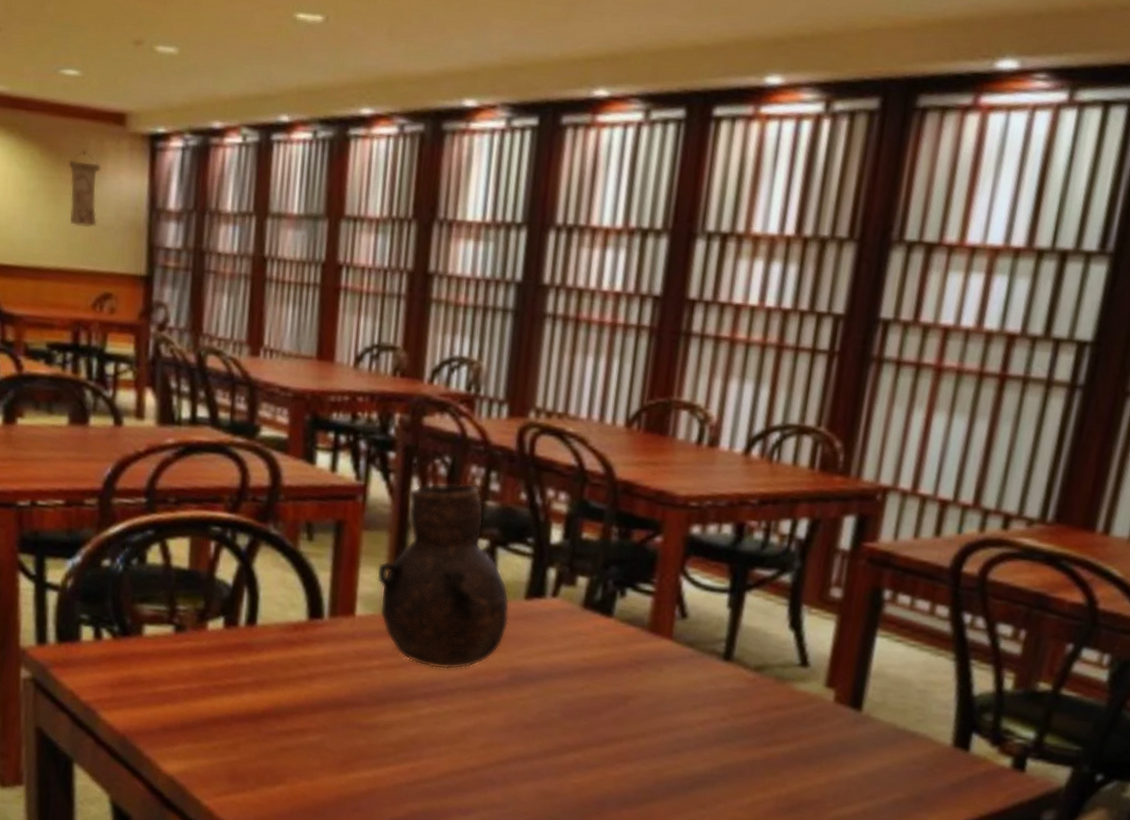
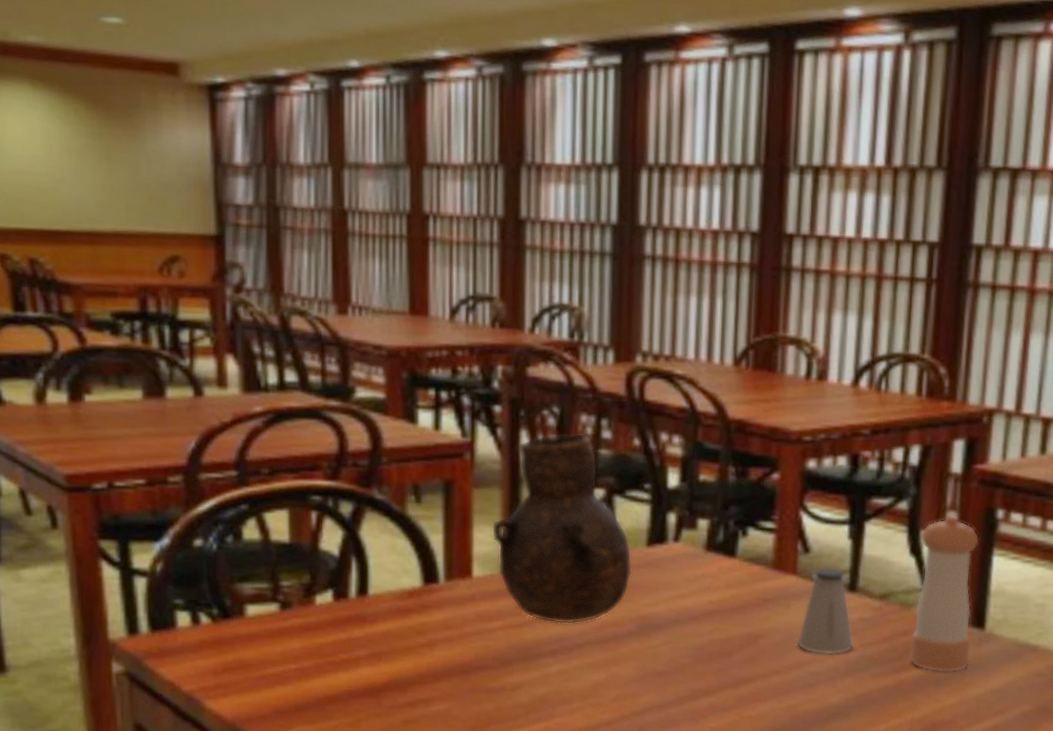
wall scroll: present [68,150,102,227] -> none [118,103,157,186]
saltshaker: none [666,633,725,723] -> present [796,567,854,655]
pepper shaker: none [780,591,864,752] -> present [909,515,980,673]

